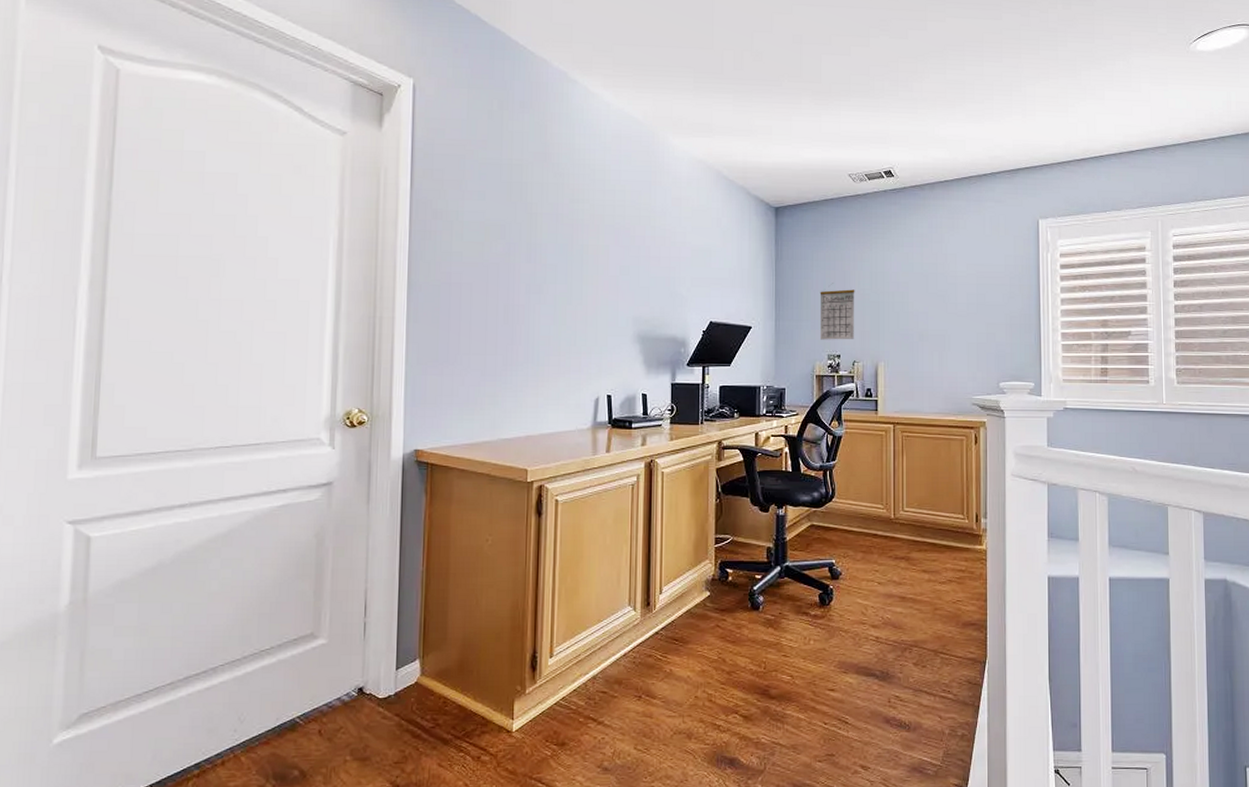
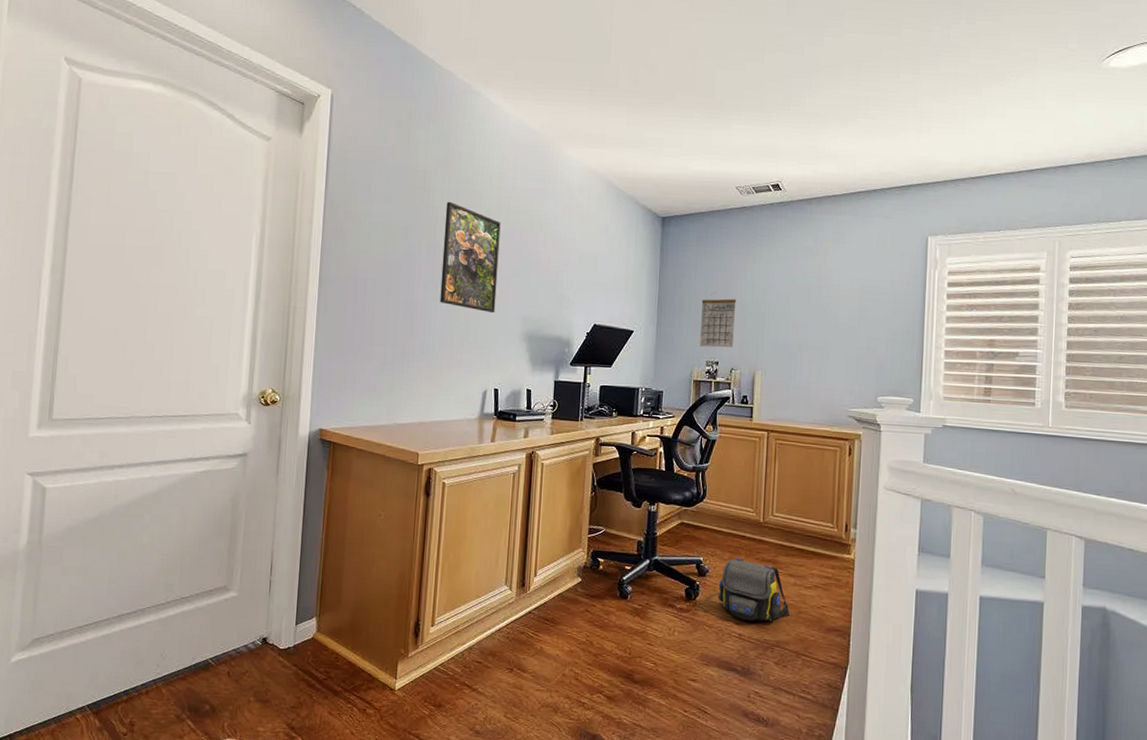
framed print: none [543,196,606,315] -> present [439,201,501,313]
shoulder bag: none [852,557,926,623] -> present [718,558,790,622]

